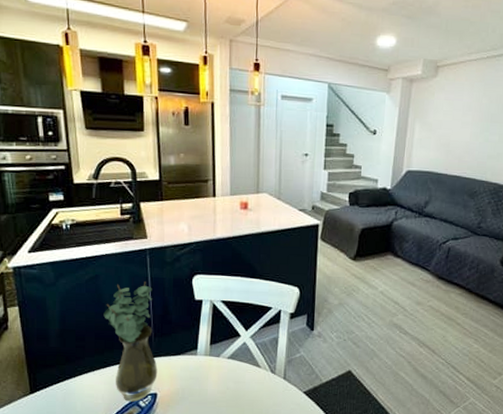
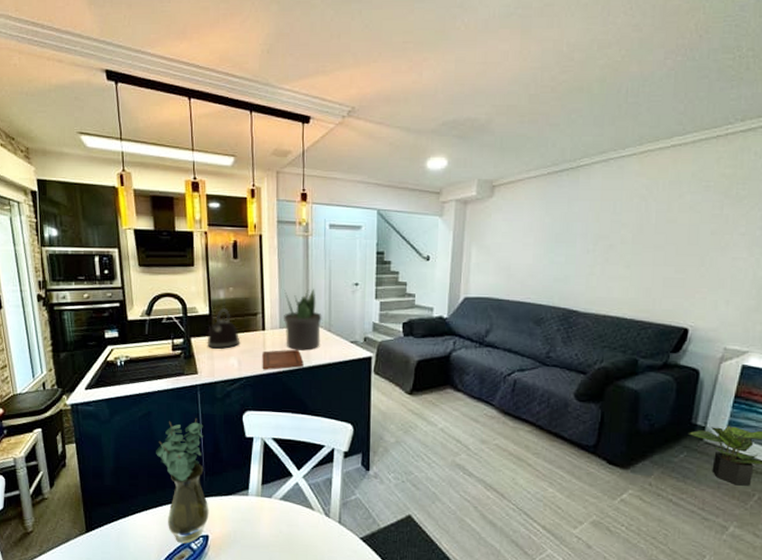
kettle: none [156,174,191,215] -> present [207,308,240,350]
cutting board: none [212,215,253,236] -> present [262,349,304,370]
planter: none [234,157,272,217] -> present [283,288,322,351]

